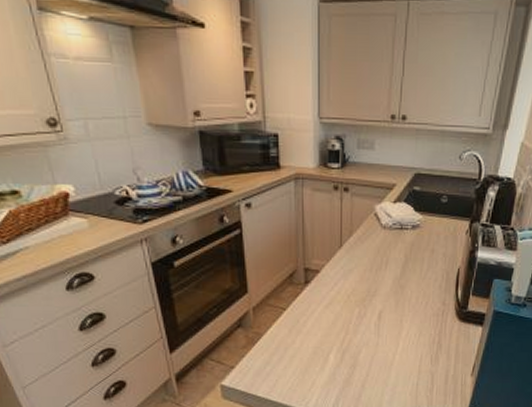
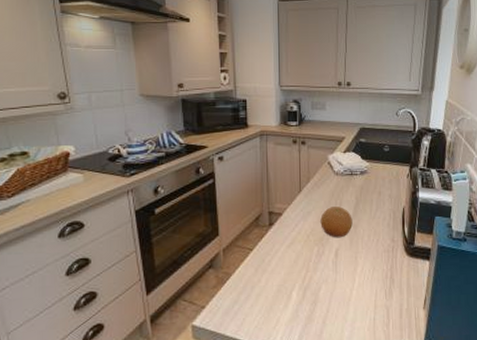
fruit: none [363,265,400,299] -> present [320,206,353,238]

